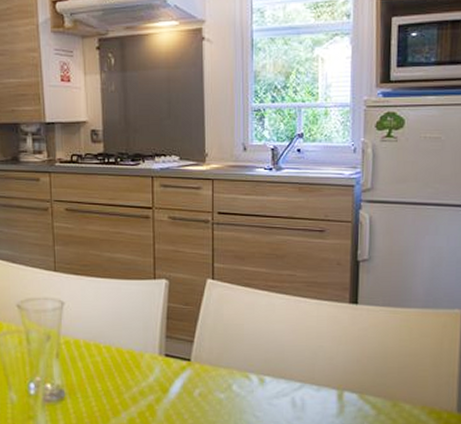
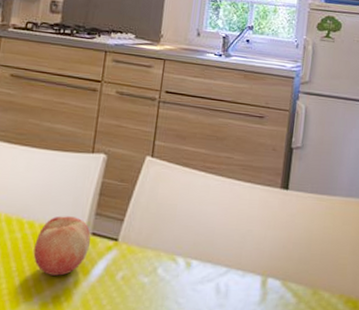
fruit: none [114,340,166,394] -> present [33,216,91,276]

